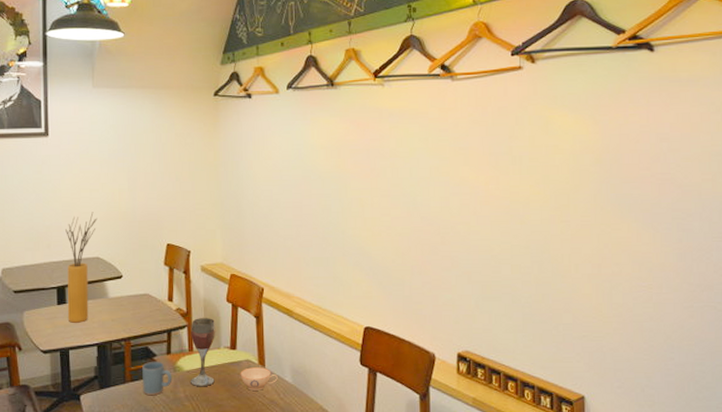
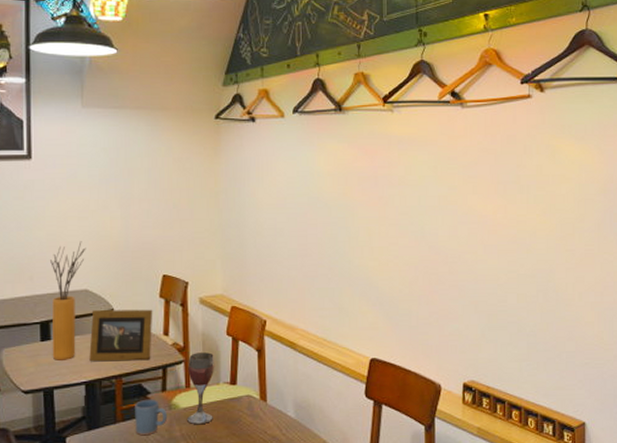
picture frame: none [101,276,159,325] -> present [89,309,153,362]
teacup: present [240,367,278,391] -> none [240,403,280,427]

